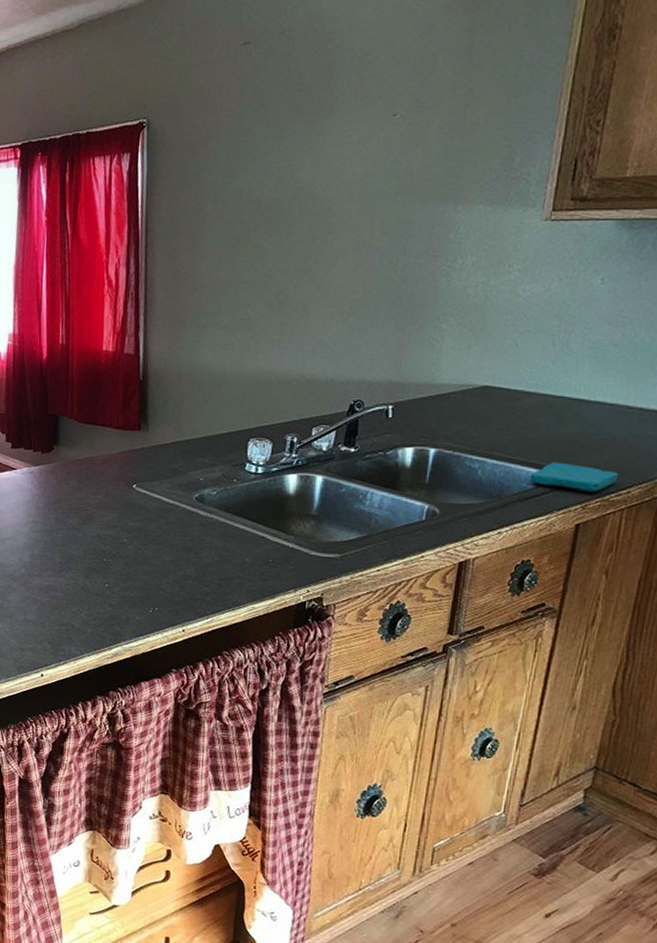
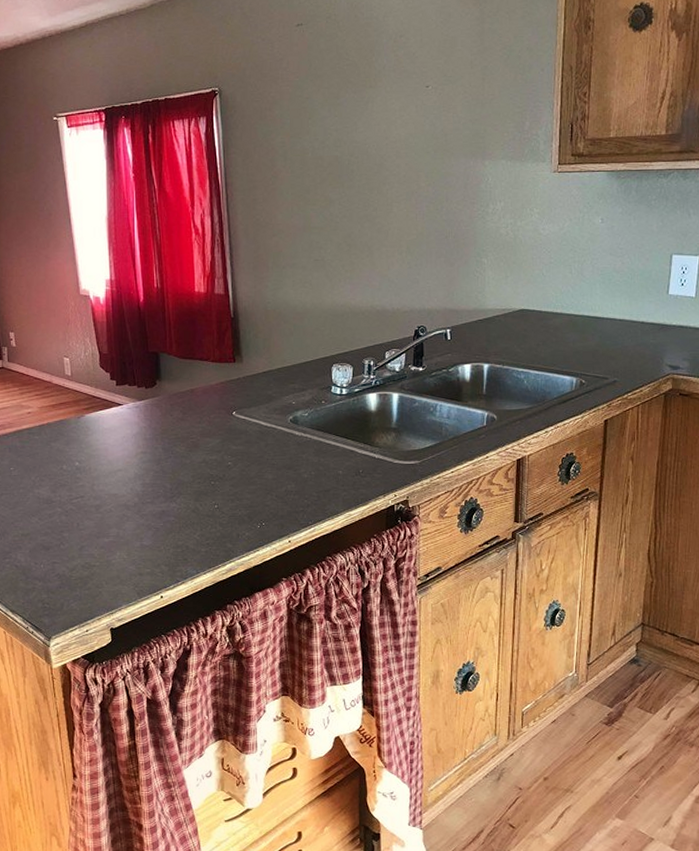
sponge: present [529,462,618,493] -> none [565,369,632,393]

